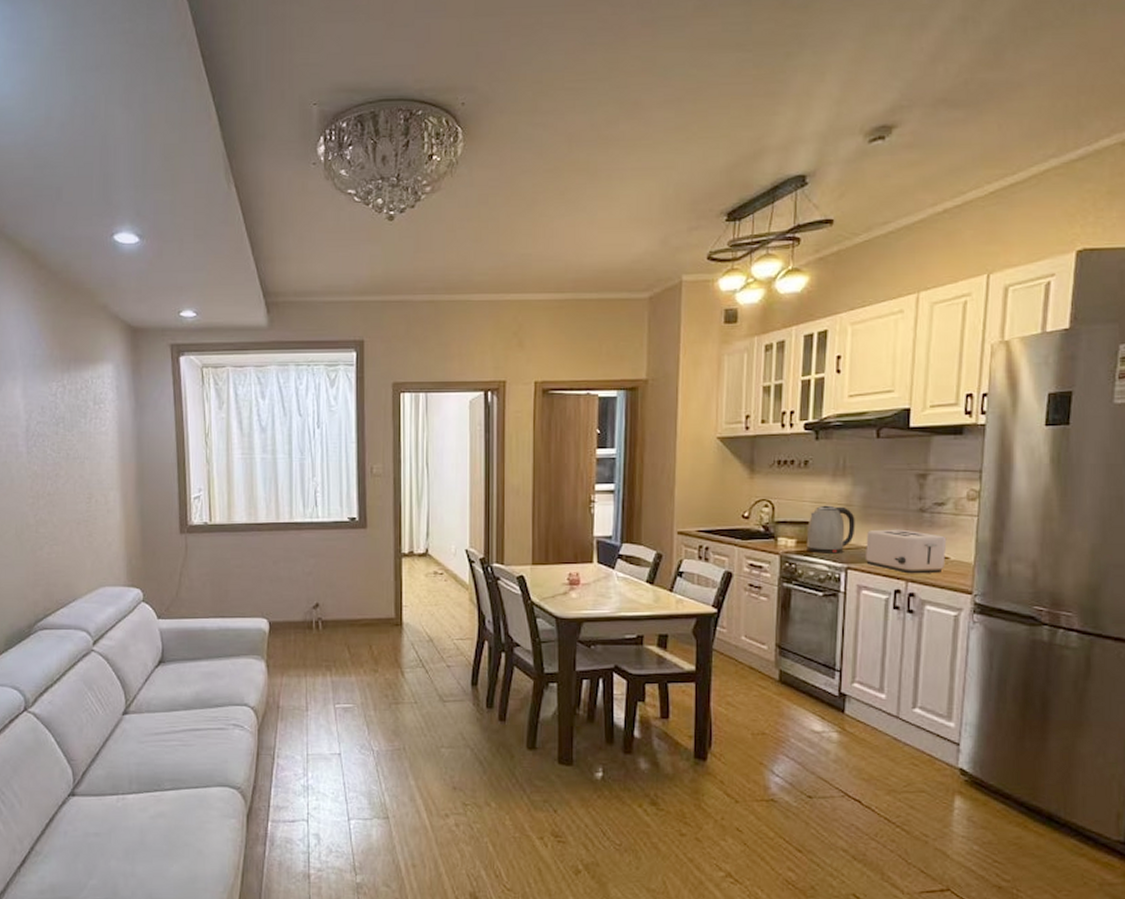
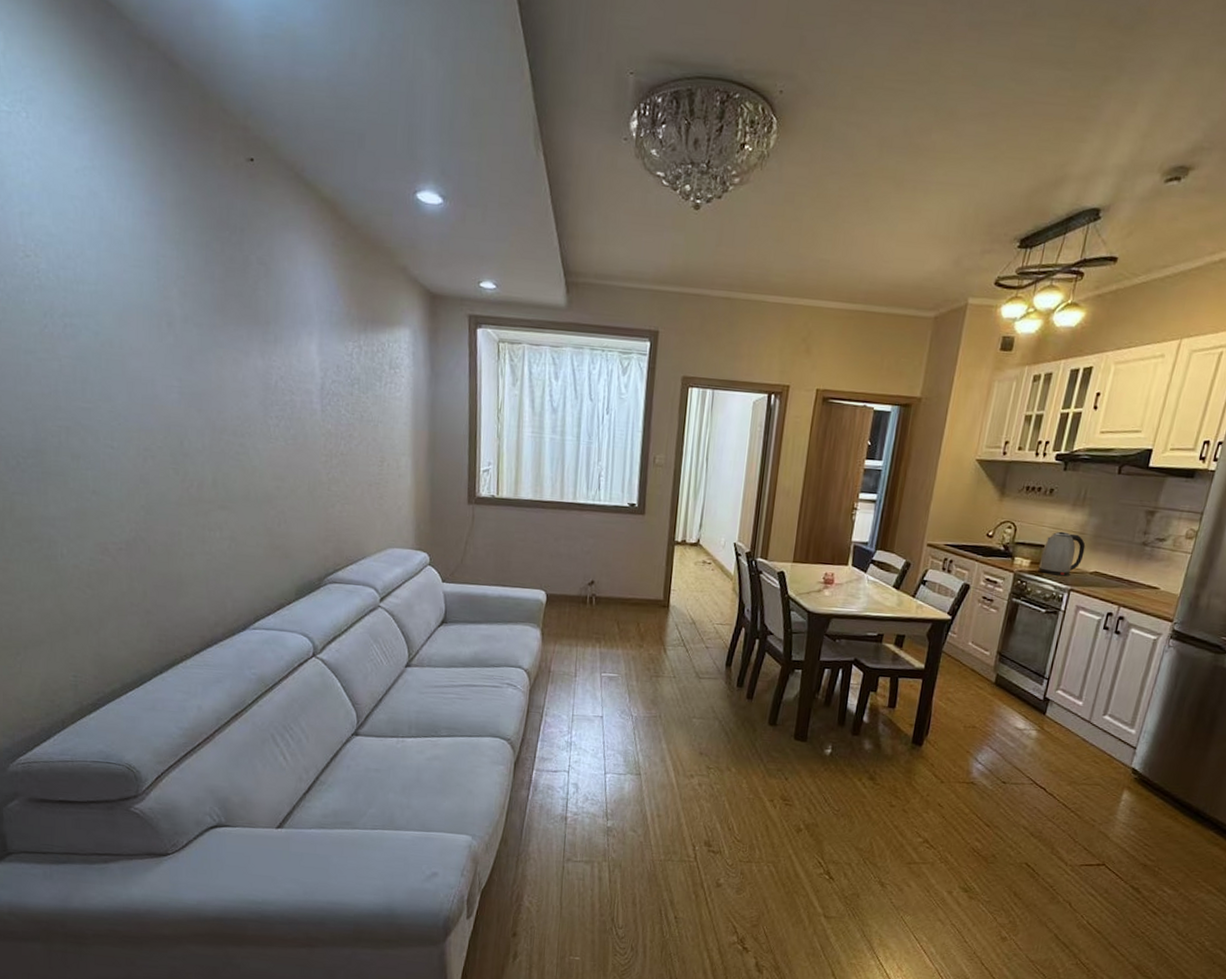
toaster: present [865,529,947,574] -> none [1087,557,1161,601]

